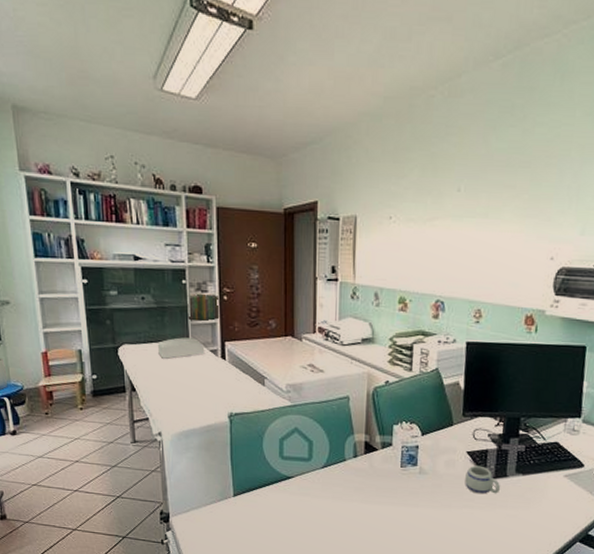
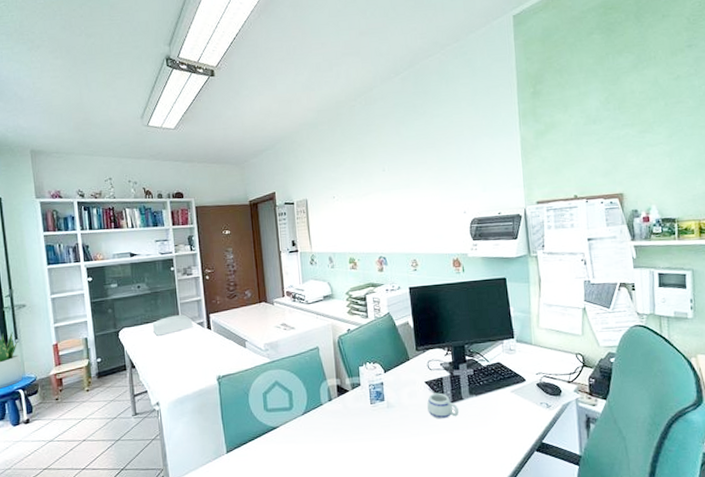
books: present [187,293,218,321] -> none [176,275,203,301]

